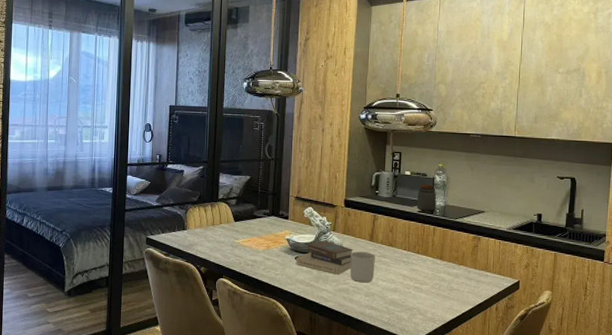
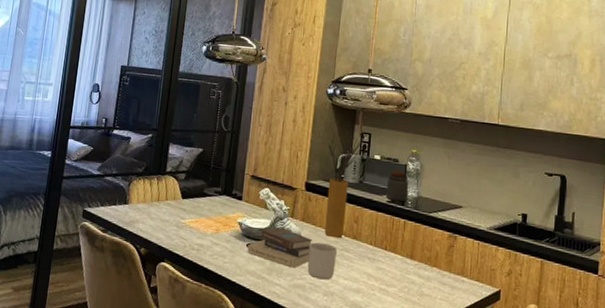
vase: none [363,150,397,247] -> present [324,130,366,239]

